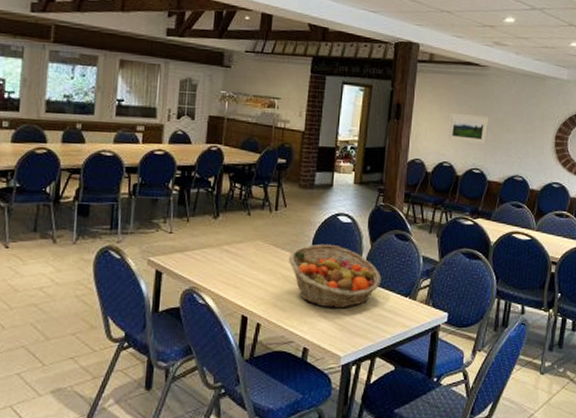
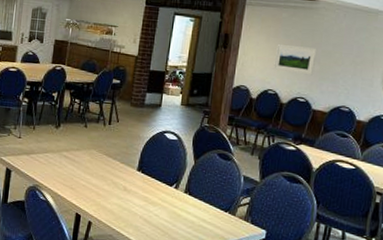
fruit basket: present [288,244,382,309] -> none [118,157,203,217]

